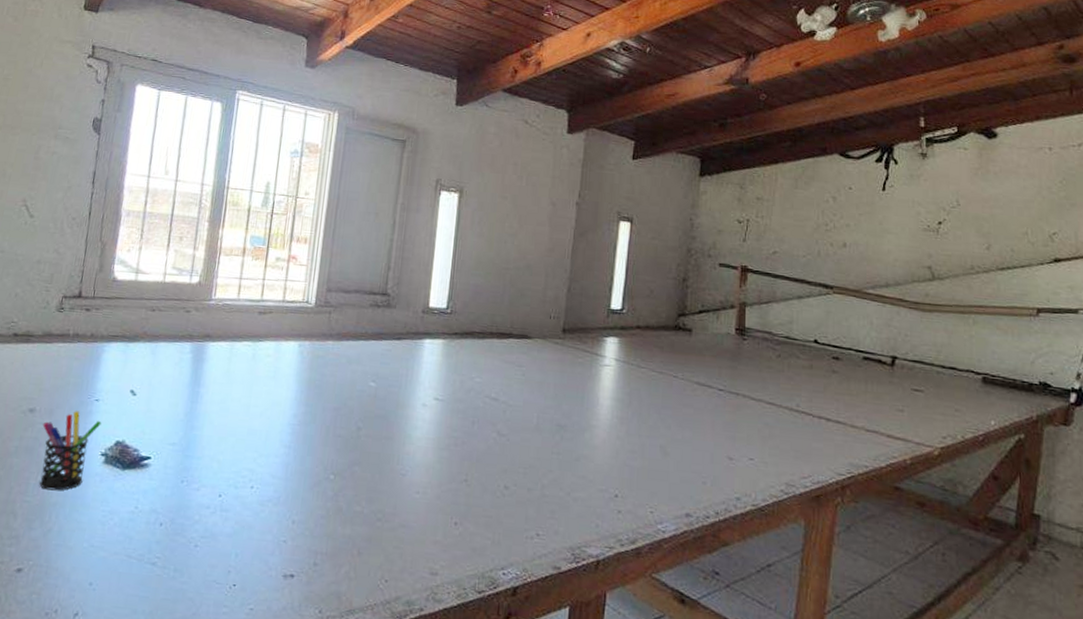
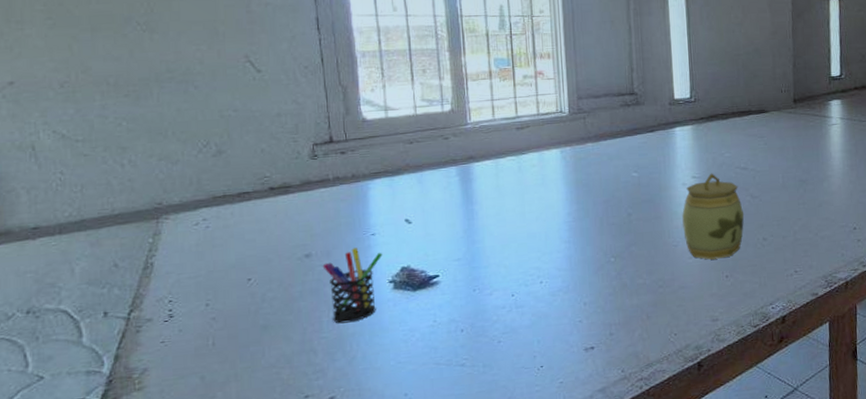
jar: none [415,398,487,501] -> present [682,173,745,260]

